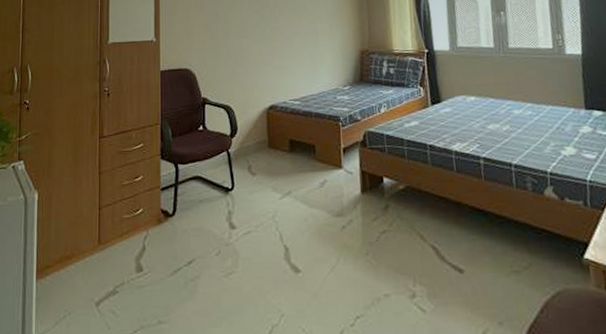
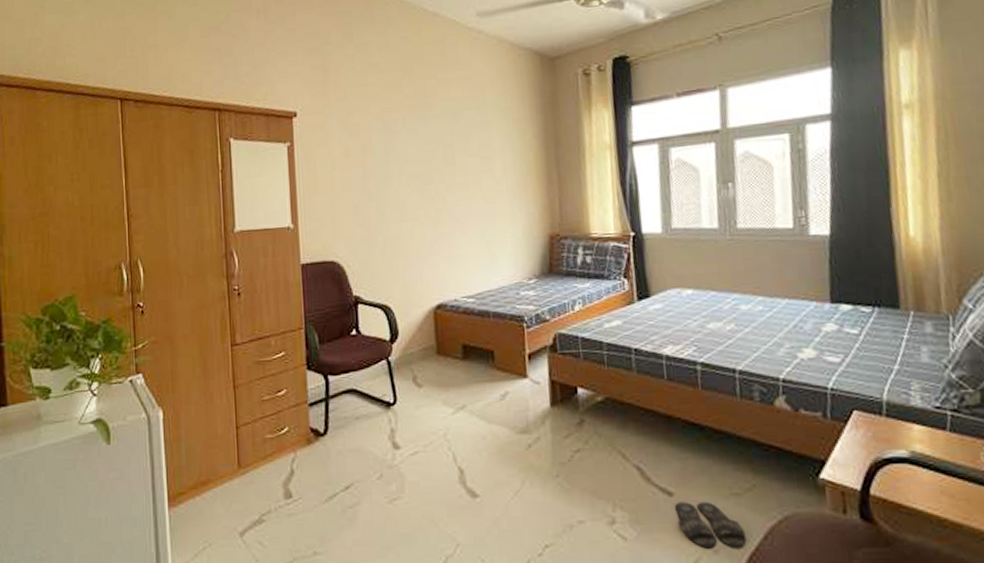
slippers: none [465,278,526,322] -> present [675,501,747,550]

